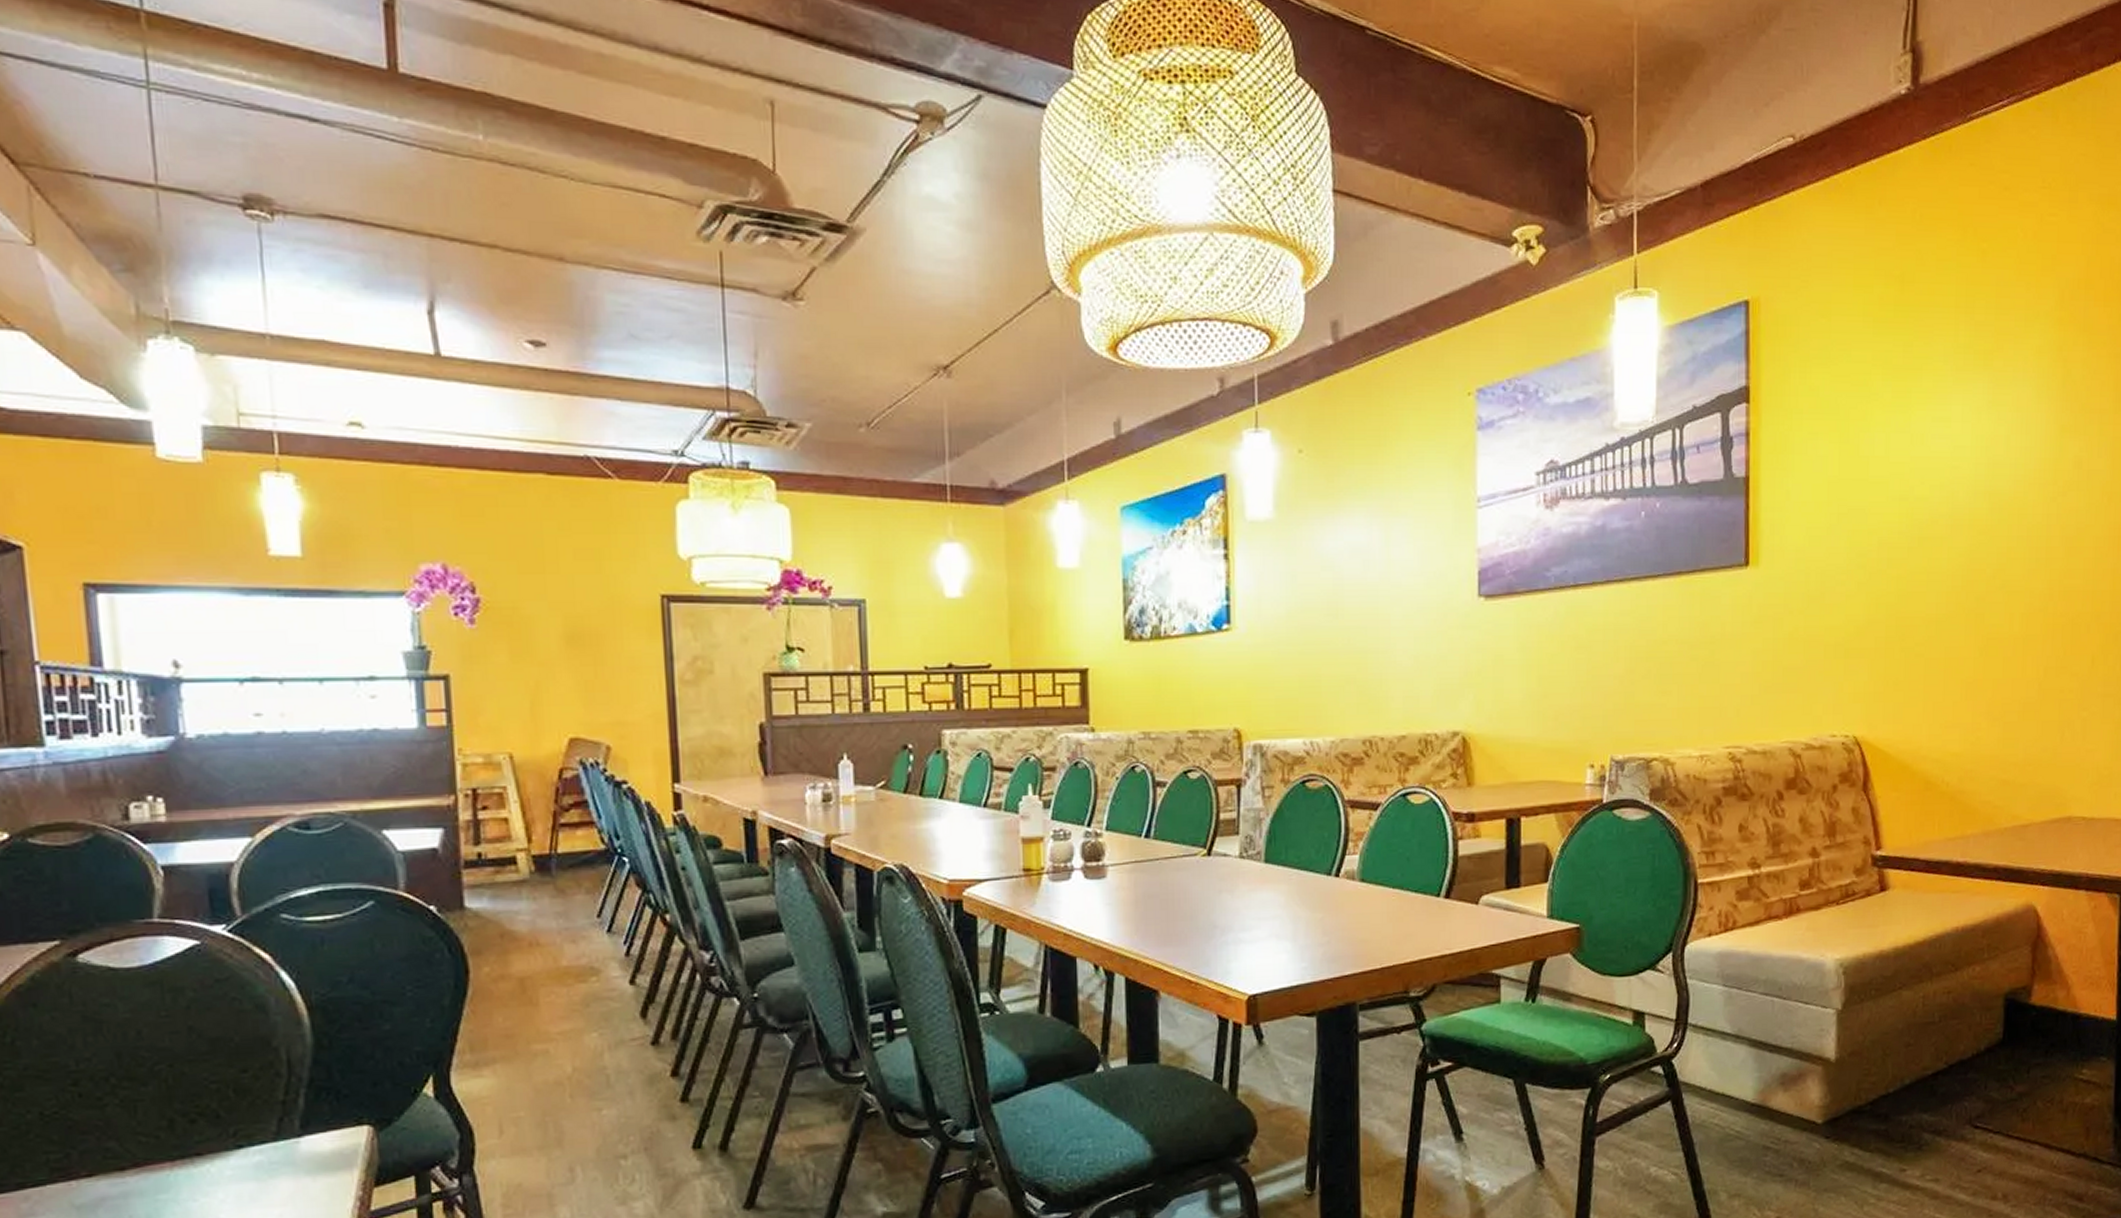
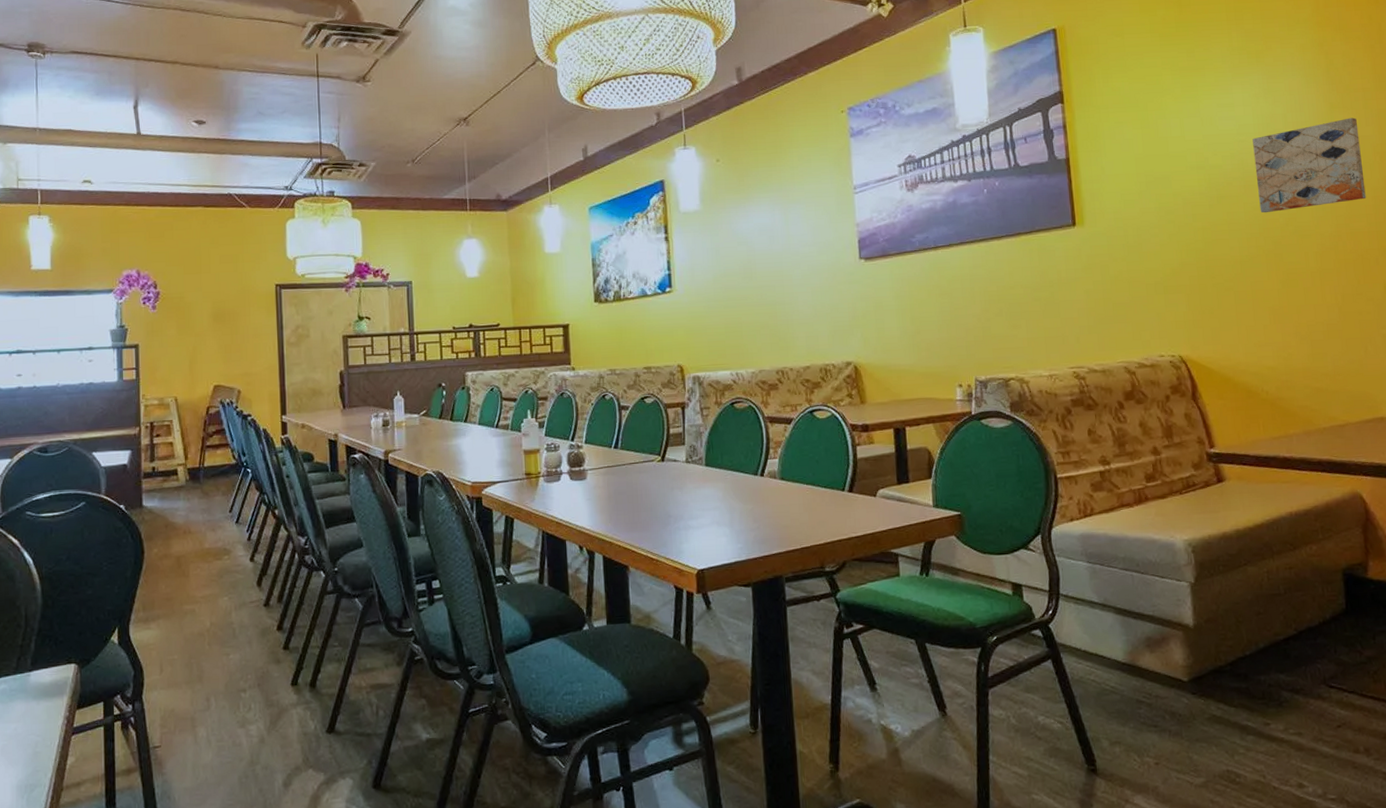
wall art: none [1966,446,2089,562] -> present [1252,117,1366,213]

